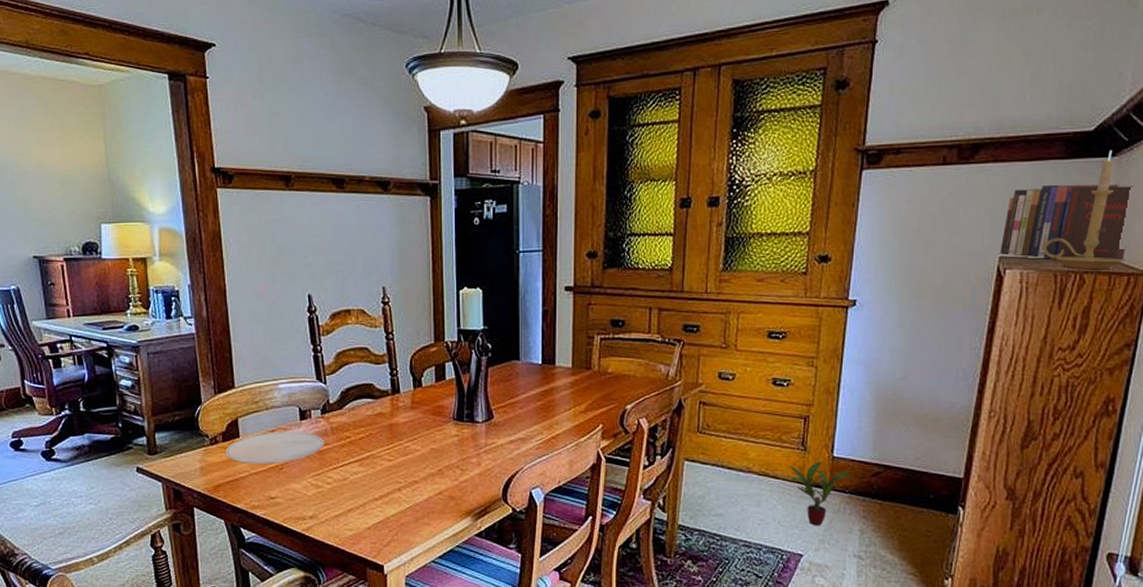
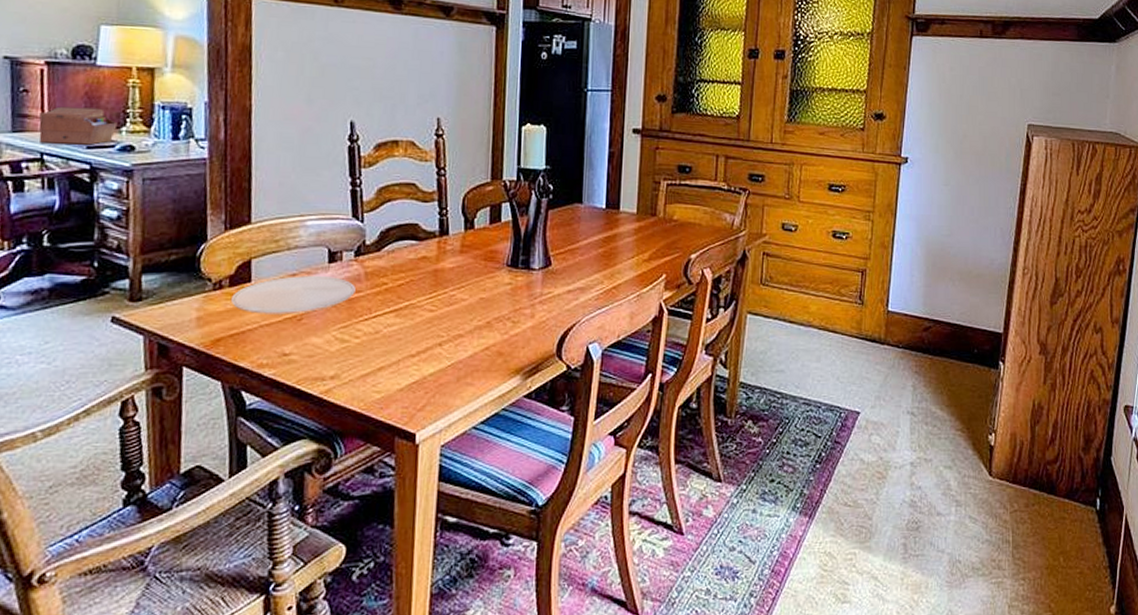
sewing box: none [65,295,124,327] -> present [38,106,118,145]
potted plant: present [790,461,852,526] -> none [848,316,905,382]
books: present [1000,184,1134,260] -> none [1028,63,1131,134]
candle holder: present [1041,150,1122,270] -> none [1061,37,1125,141]

